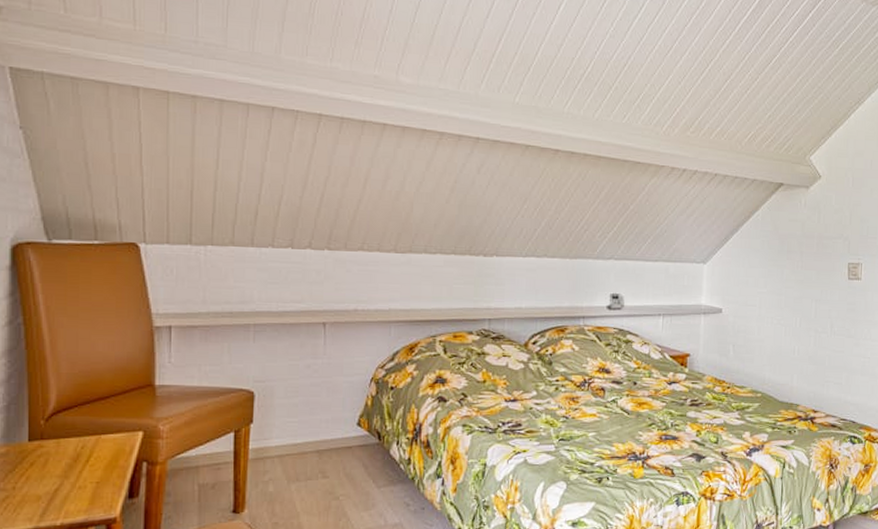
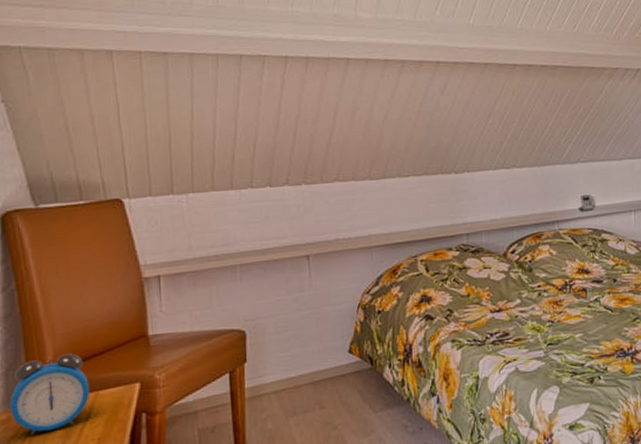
alarm clock: none [10,394,91,471] -> present [10,353,89,435]

